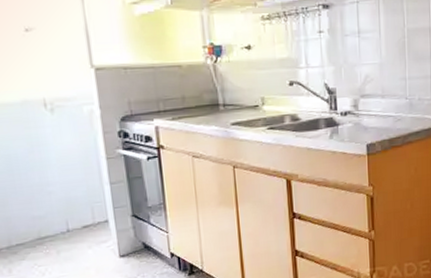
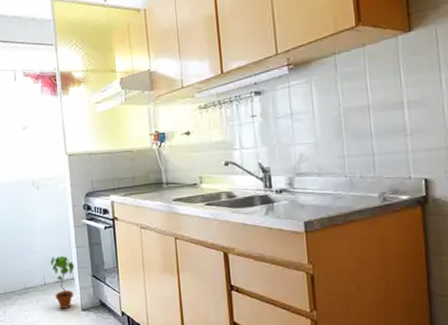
potted plant: none [74,195,108,258] -> present [50,256,74,309]

